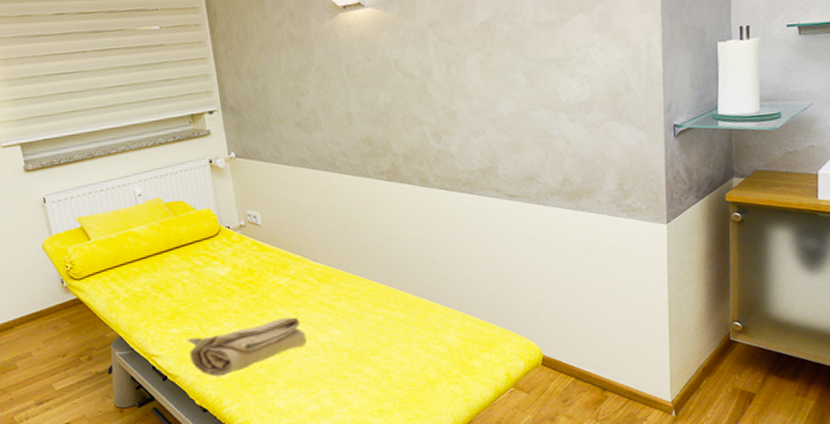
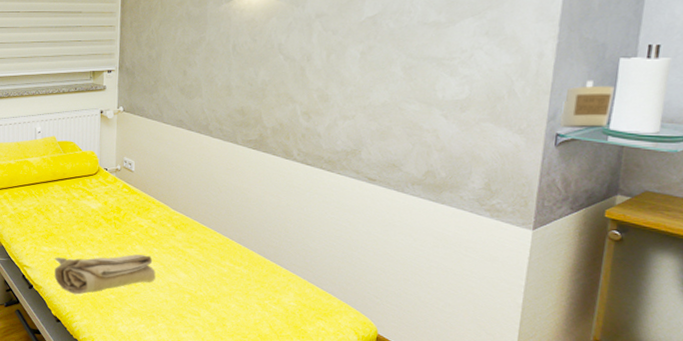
candle: none [675,66,717,118] -> present [560,80,614,128]

